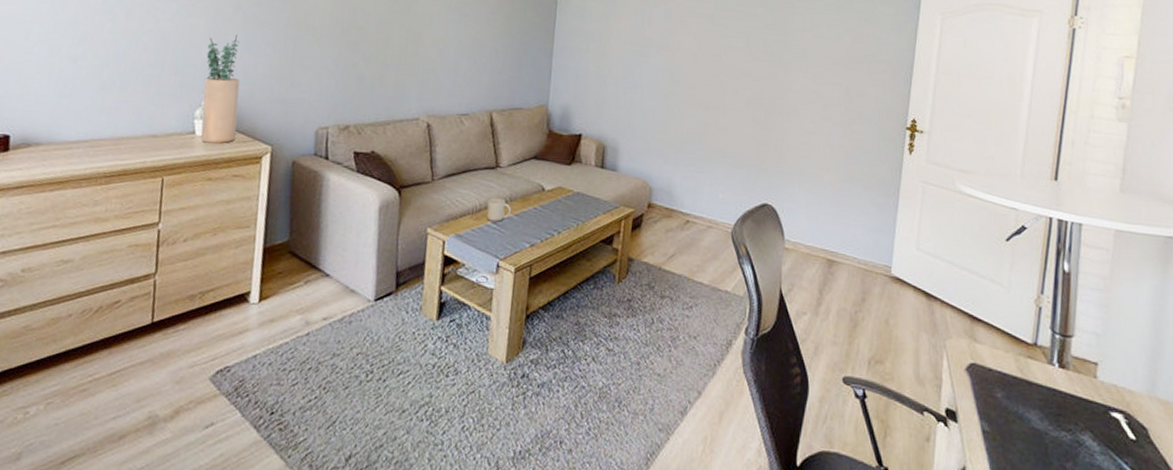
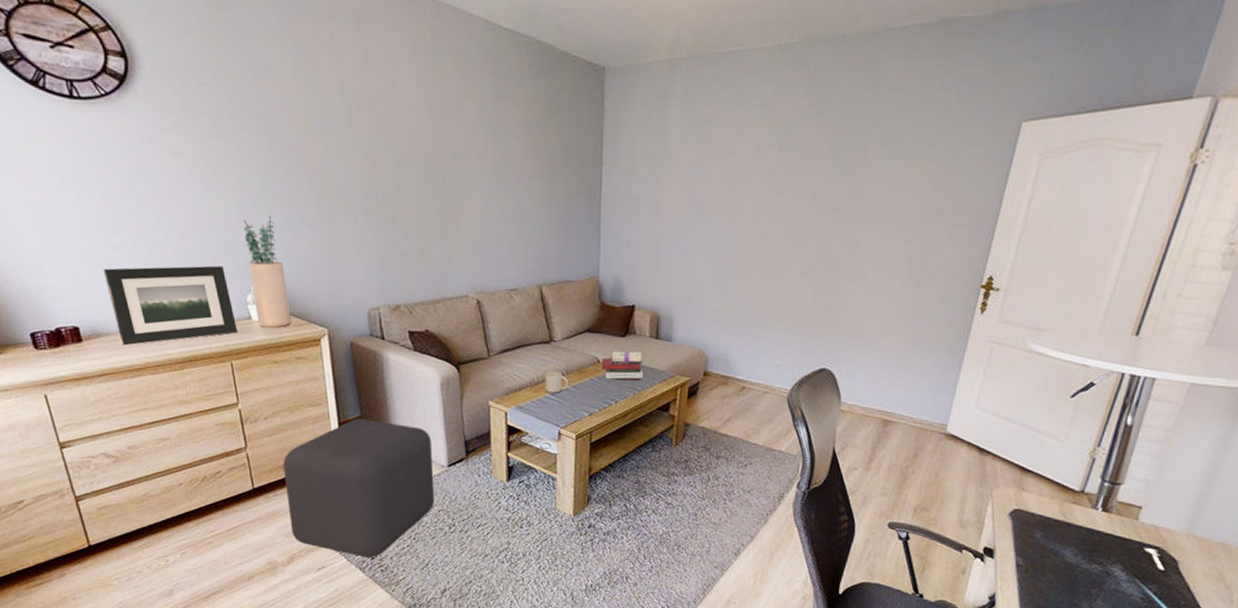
picture frame: none [50,77,179,157] -> present [103,265,238,346]
cube: none [184,243,361,412] -> present [283,418,435,558]
books: none [545,179,588,210] -> present [601,351,644,380]

